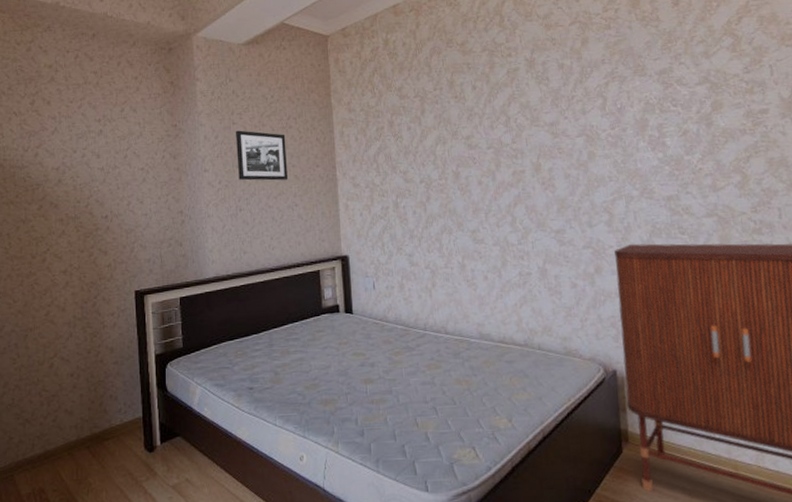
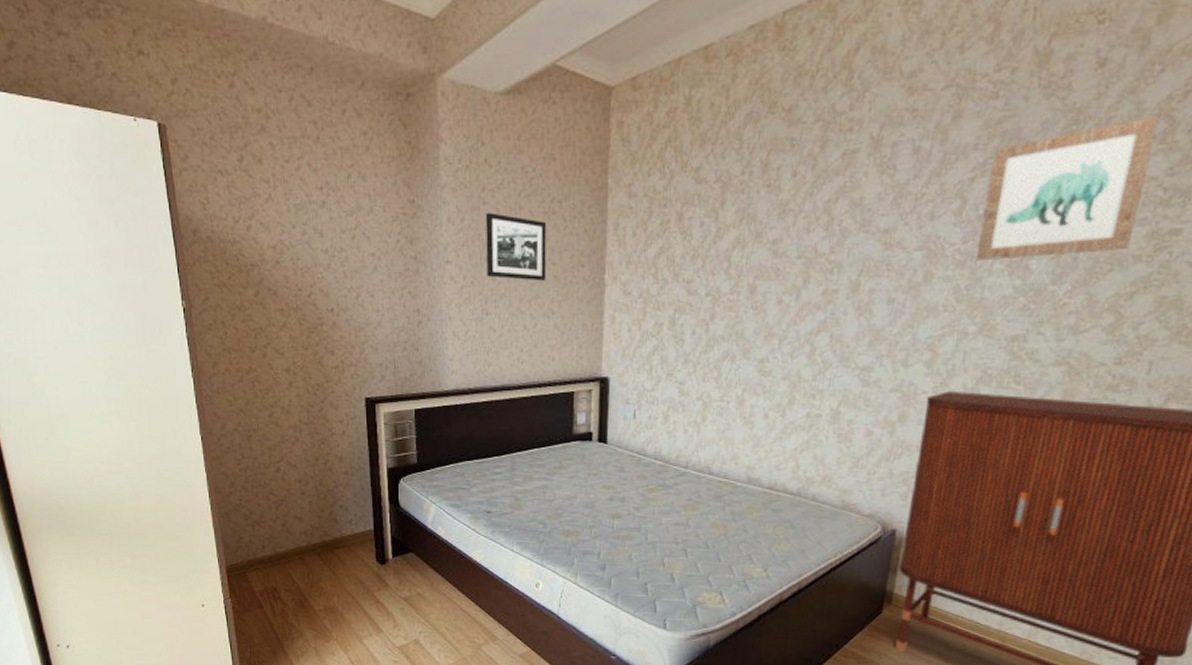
wall art: none [617,34,735,142] -> present [975,116,1160,261]

